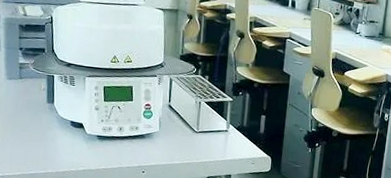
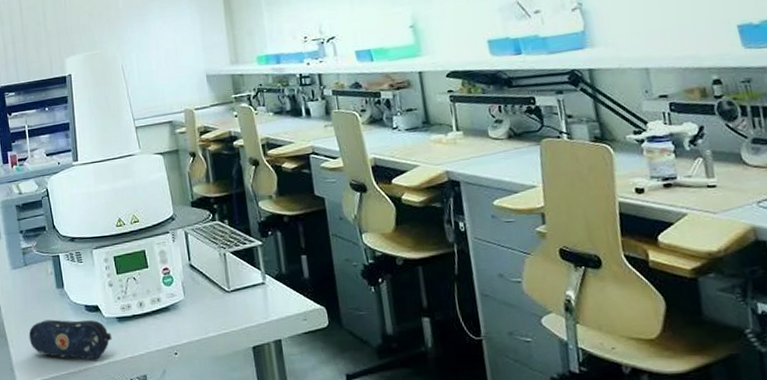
pencil case: none [14,126,91,166] -> present [29,319,112,360]

